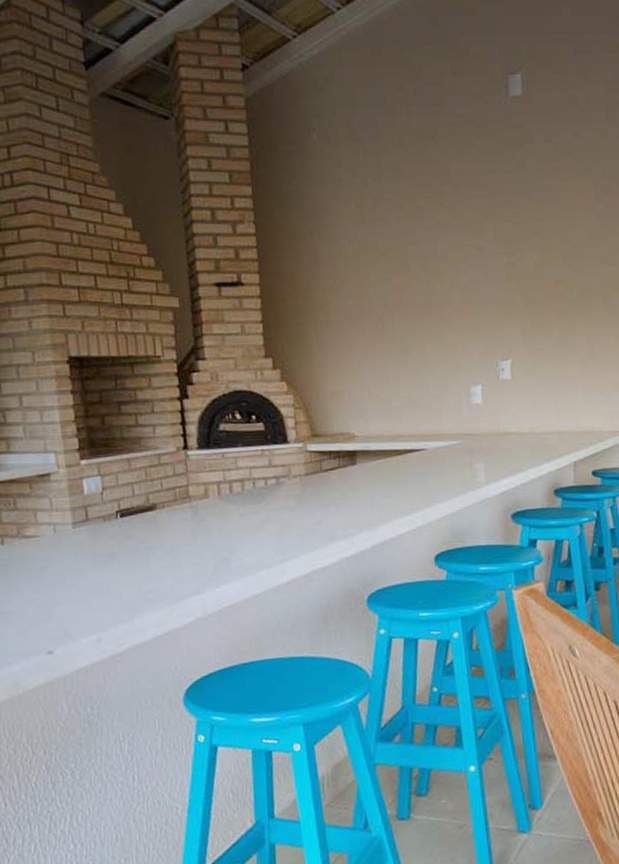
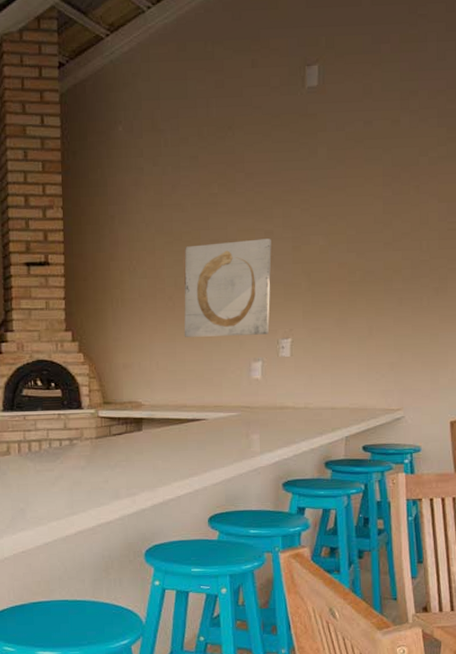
wall art: none [392,254,488,361] -> present [184,238,272,337]

